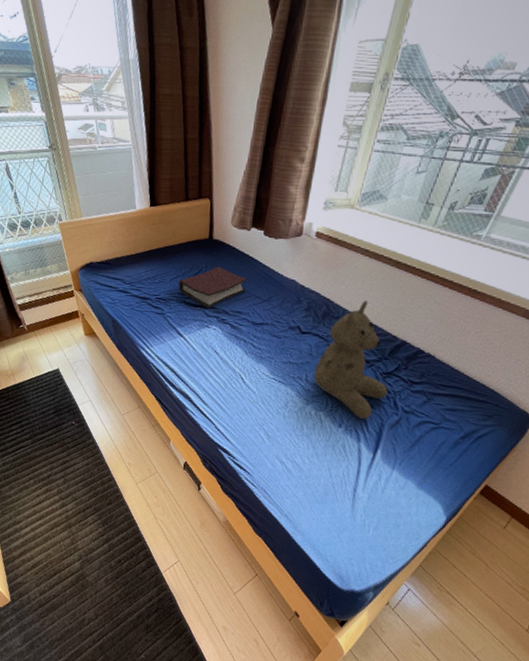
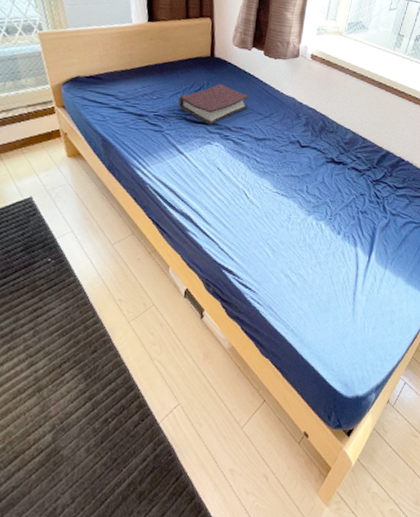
teddy bear: present [313,300,388,419] -> none [313,116,378,224]

